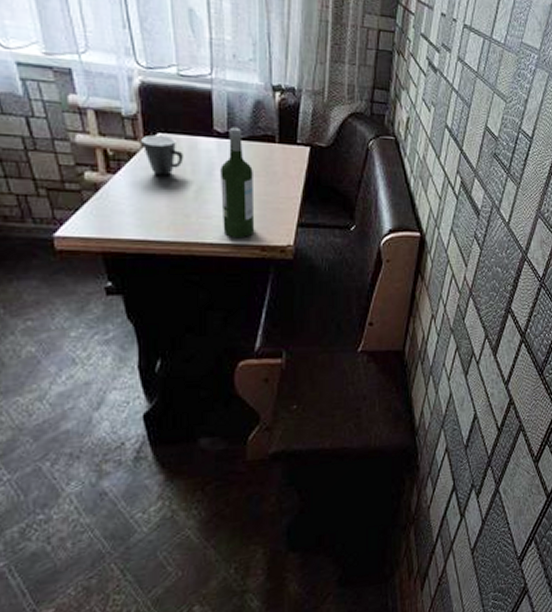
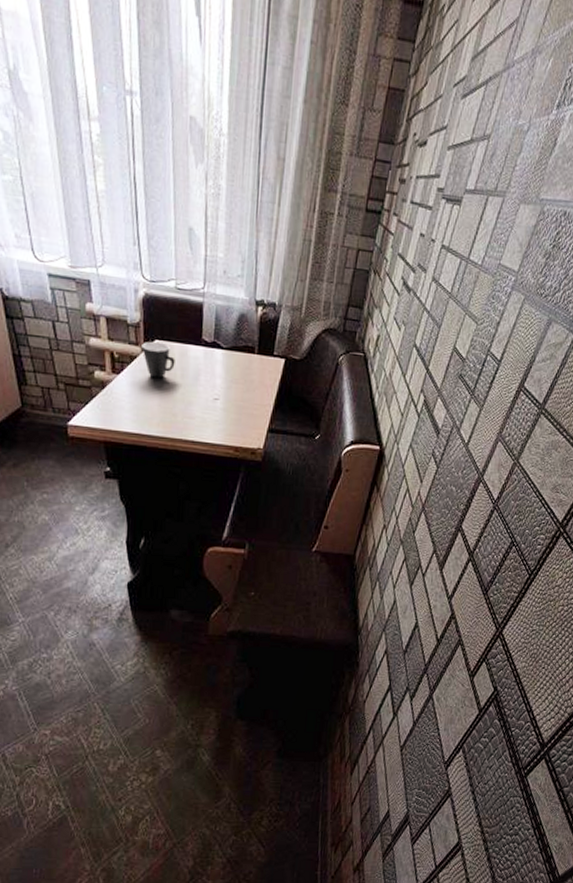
wine bottle: present [220,127,255,239] -> none [203,337,233,439]

